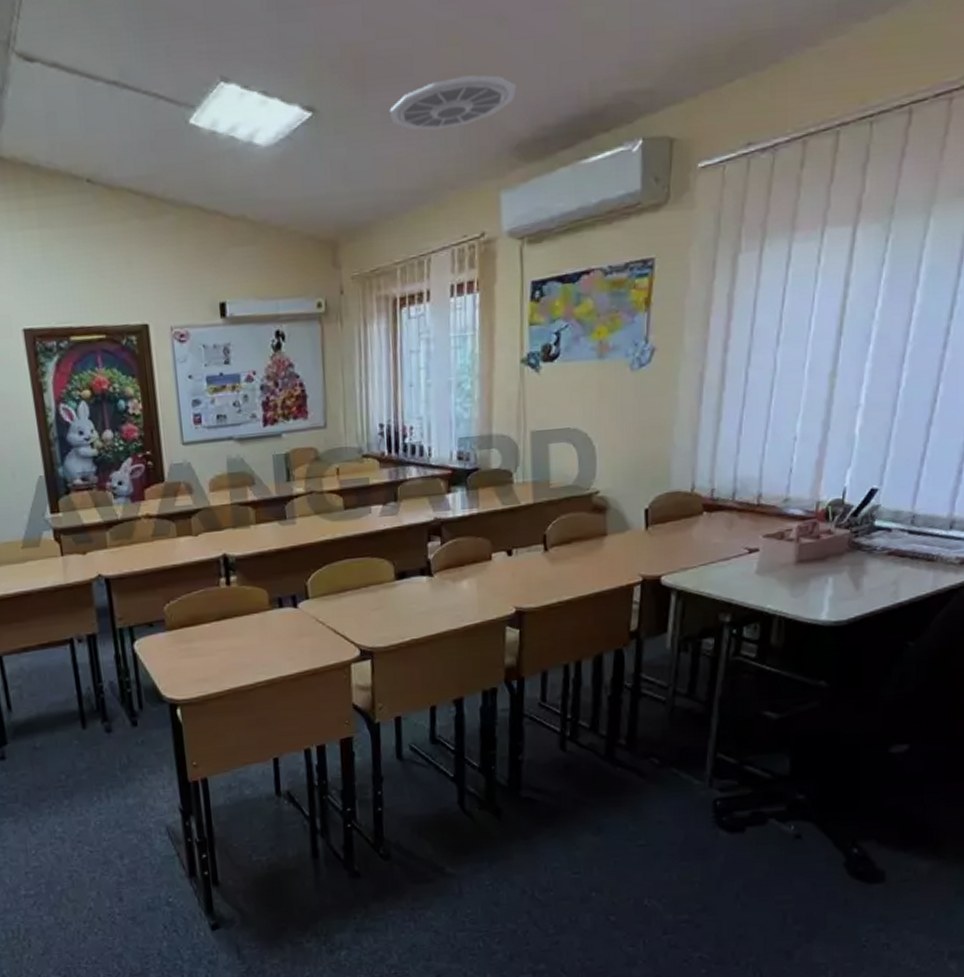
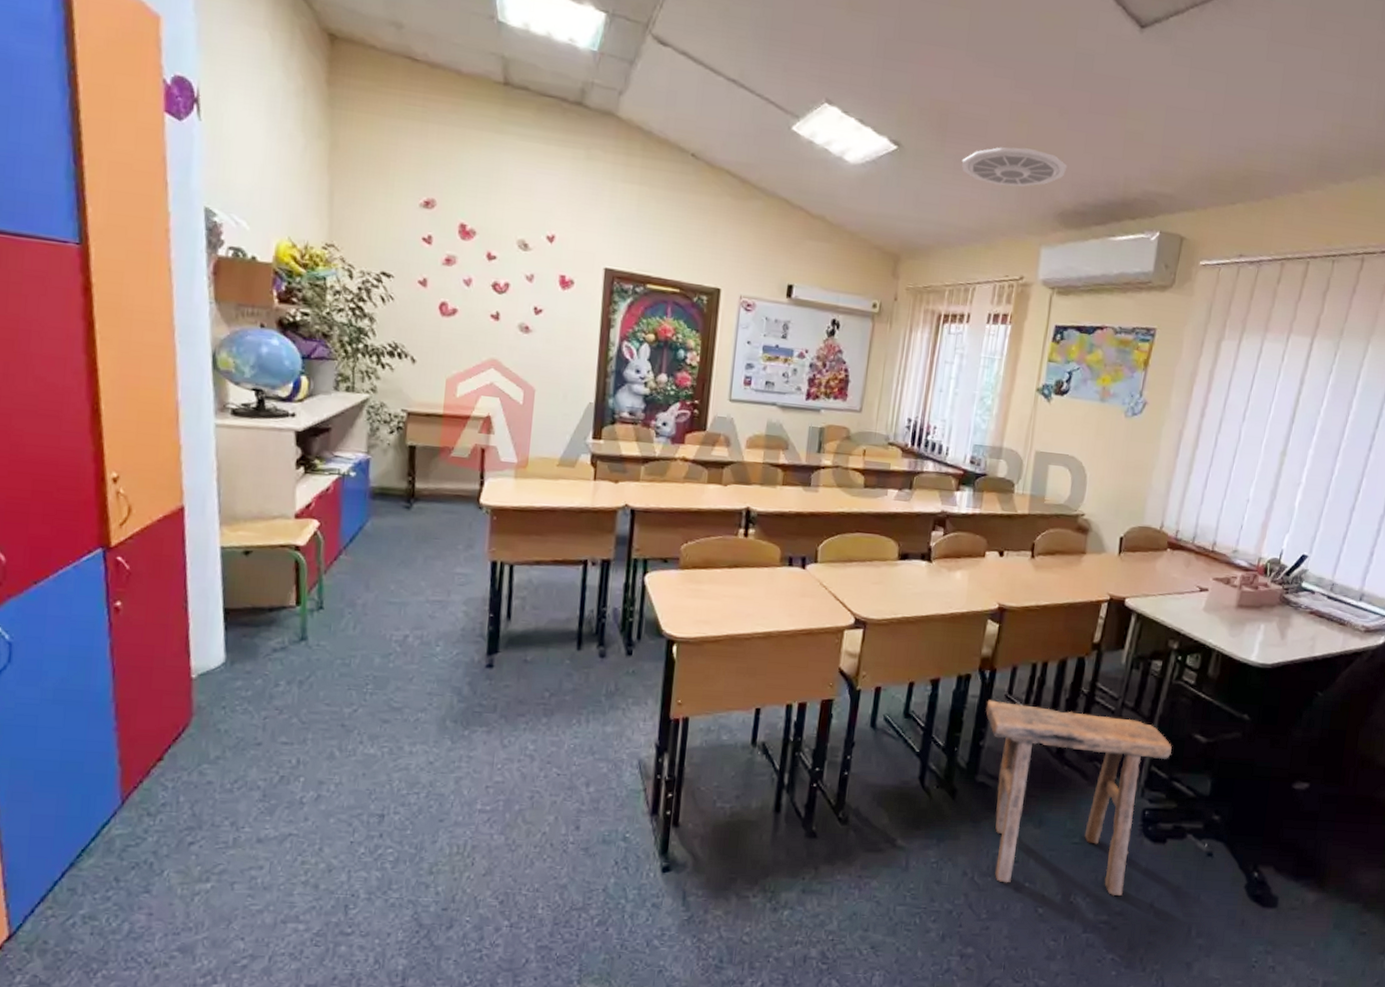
stool: none [519,706,738,896] -> present [986,700,1172,896]

